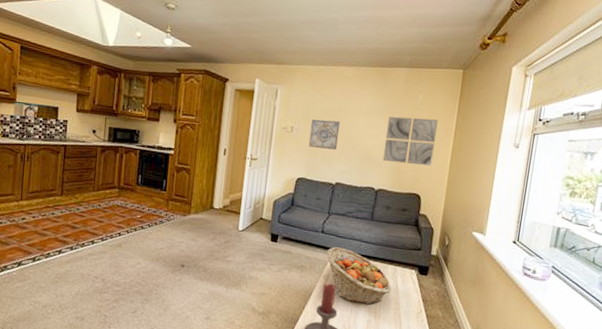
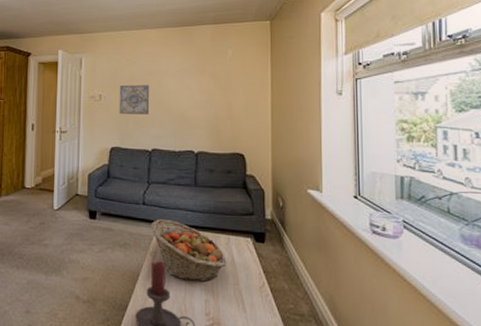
wall art: present [382,116,438,166] -> none [199,73,252,123]

